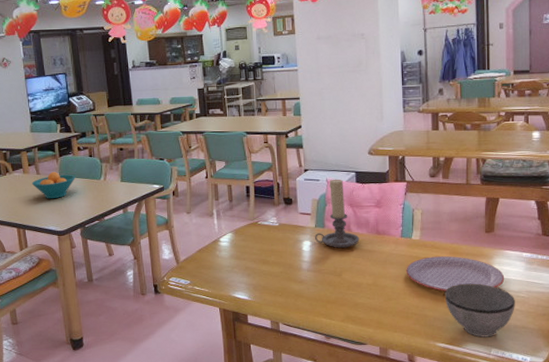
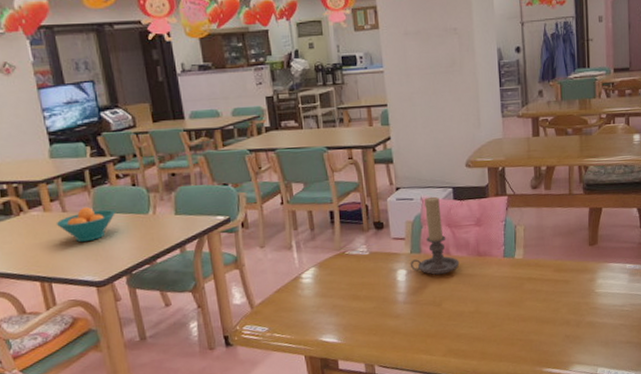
plate: present [406,256,505,291] -> none [510,273,609,313]
bowl: present [444,283,515,337] -> none [549,300,620,358]

